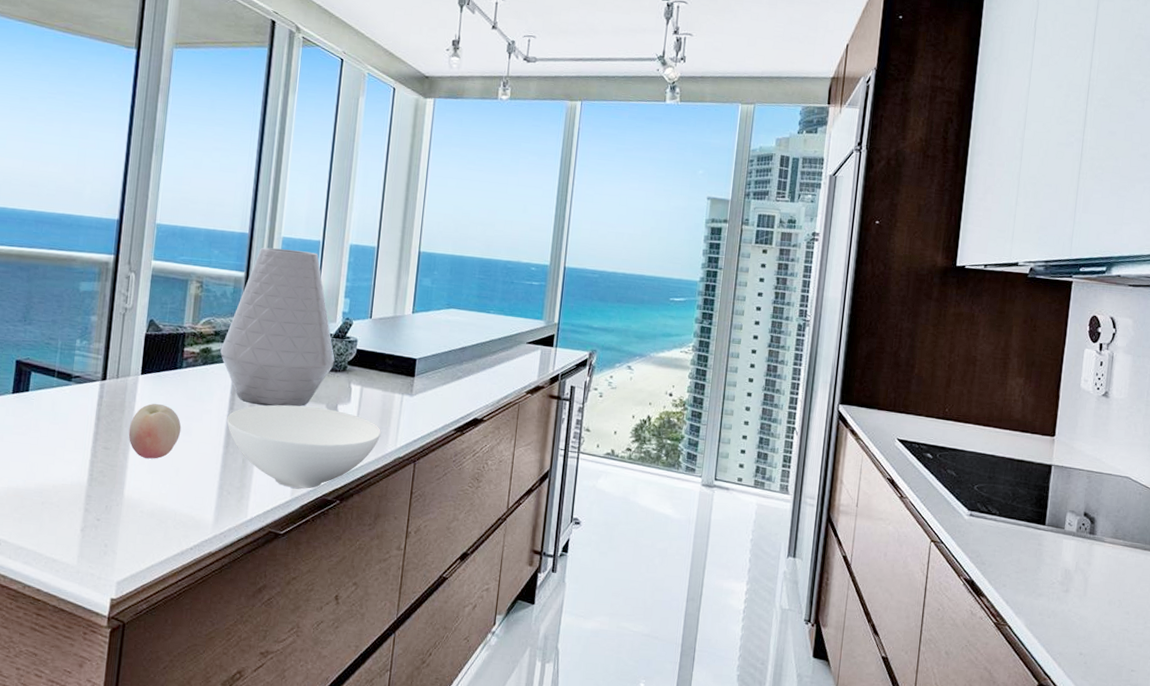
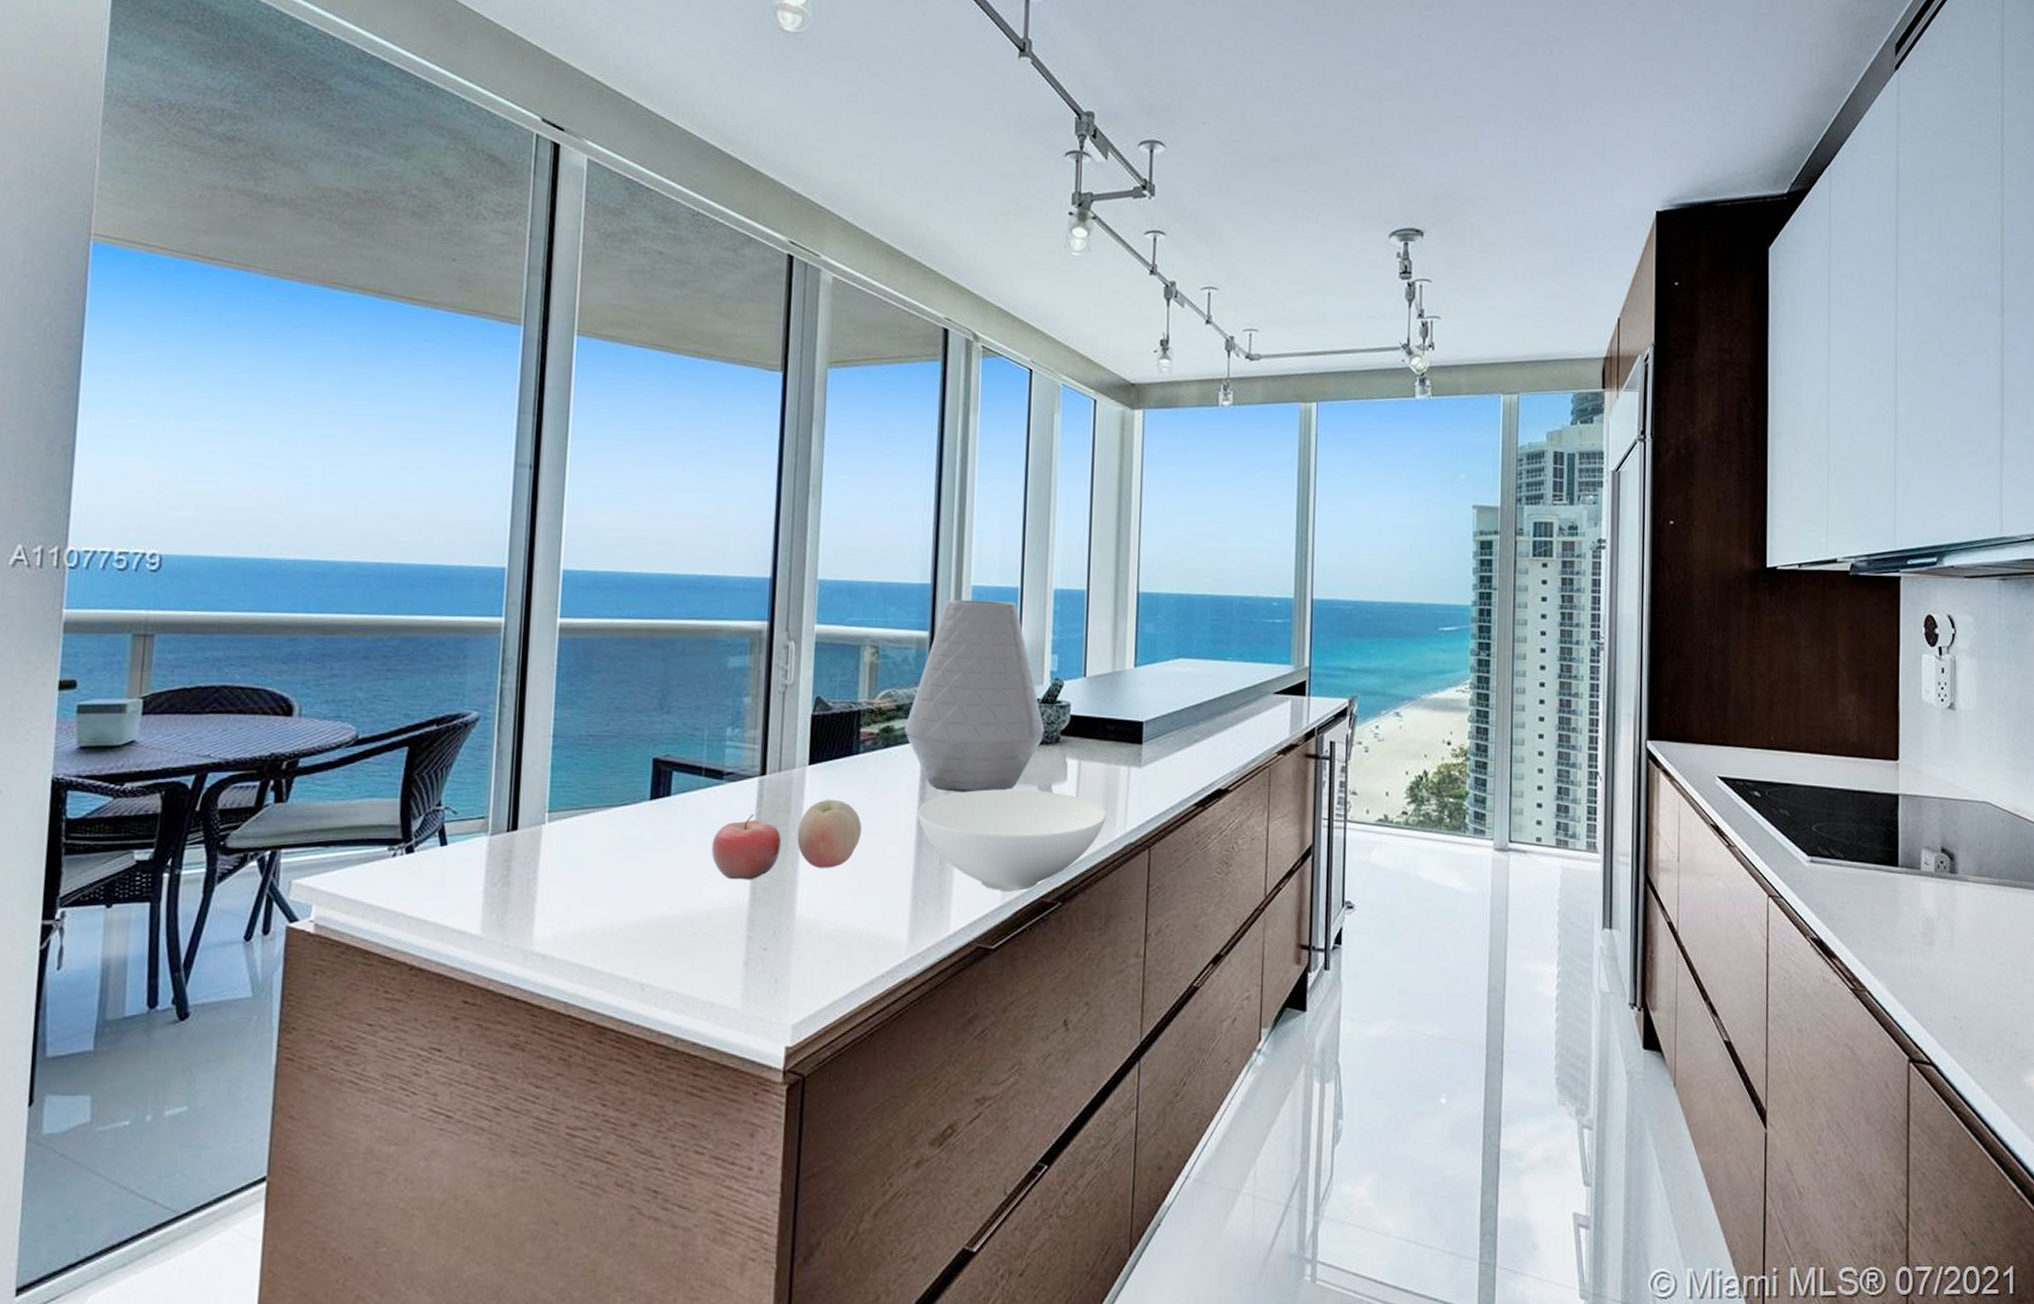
fruit: none [59,411,116,464] -> present [711,815,782,880]

